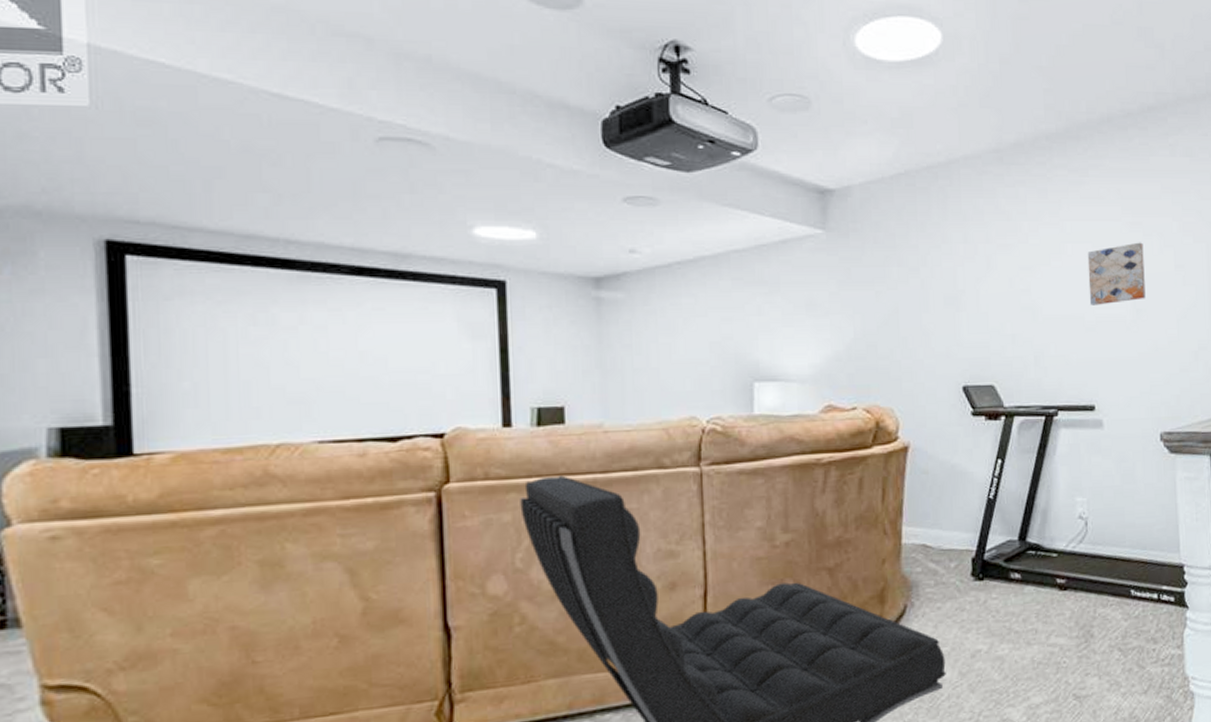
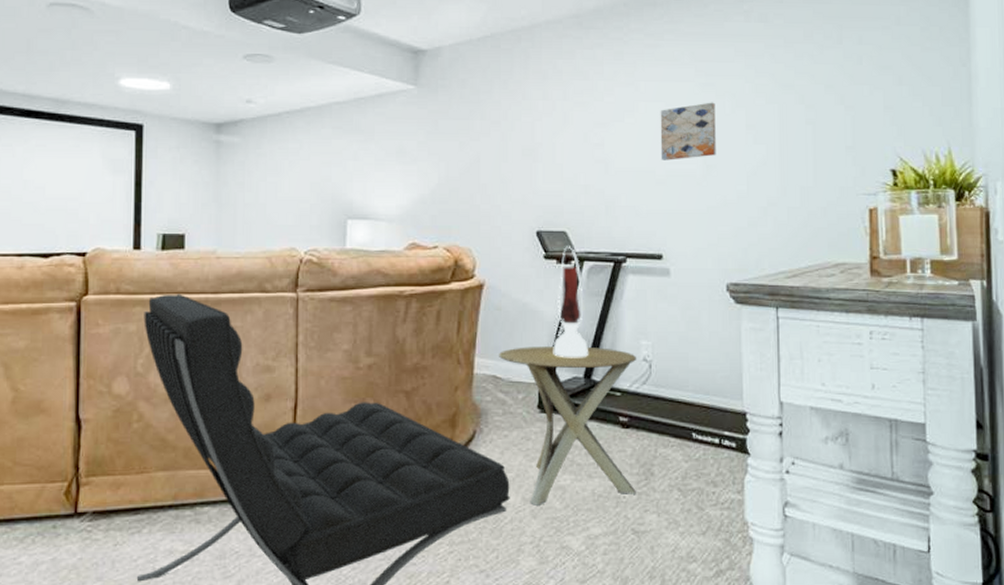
side table: none [928,507,1076,679] -> present [499,346,637,506]
table lamp: none [985,401,1022,521] -> present [553,246,588,358]

